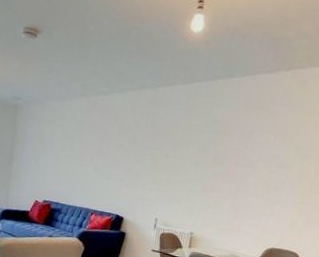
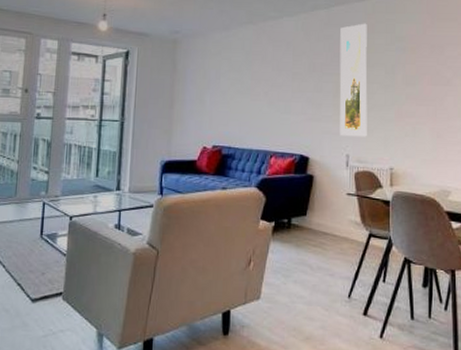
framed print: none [152,104,188,205] -> present [339,23,368,137]

